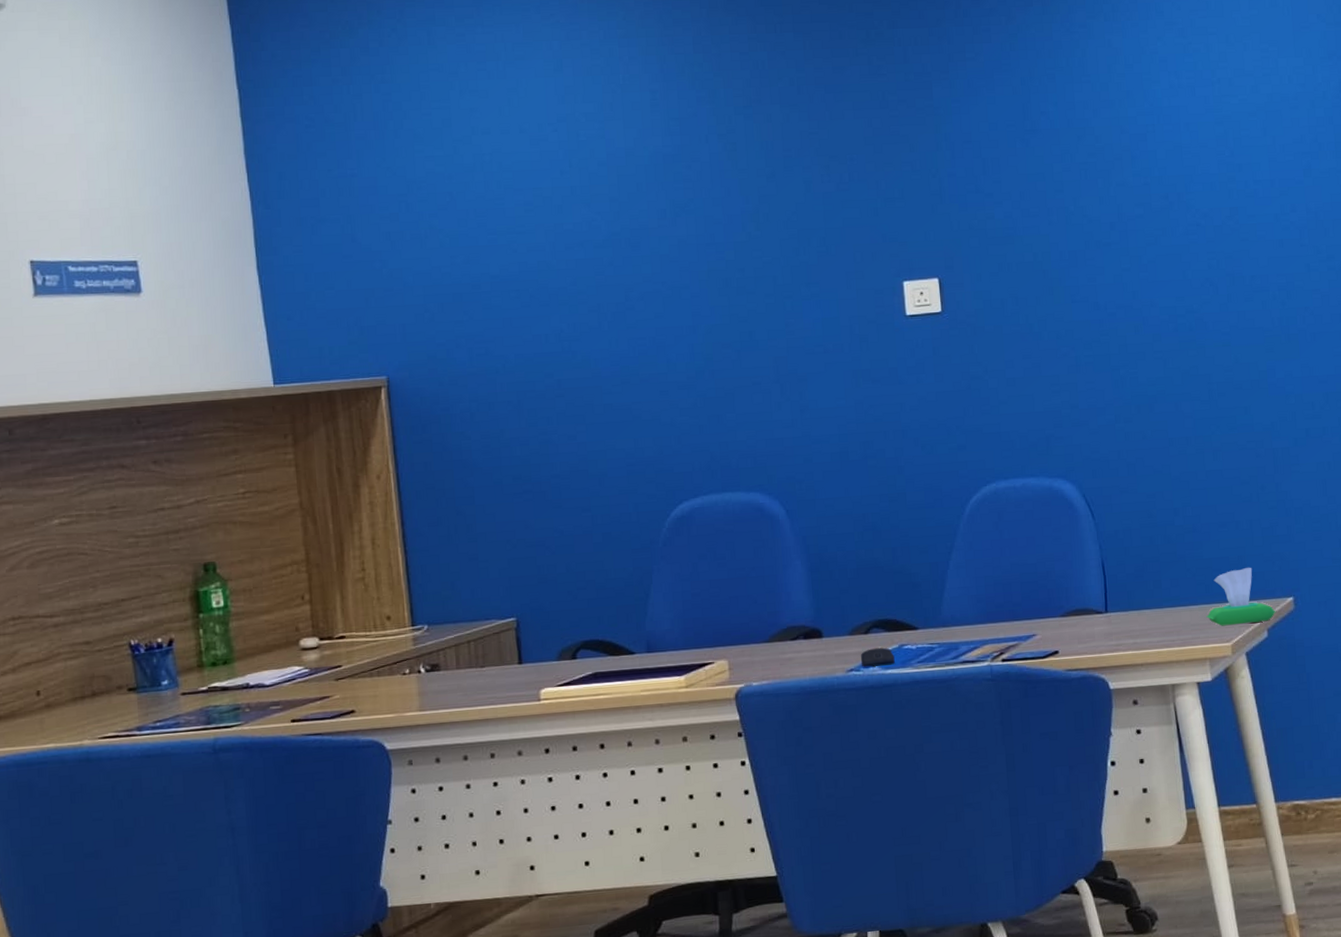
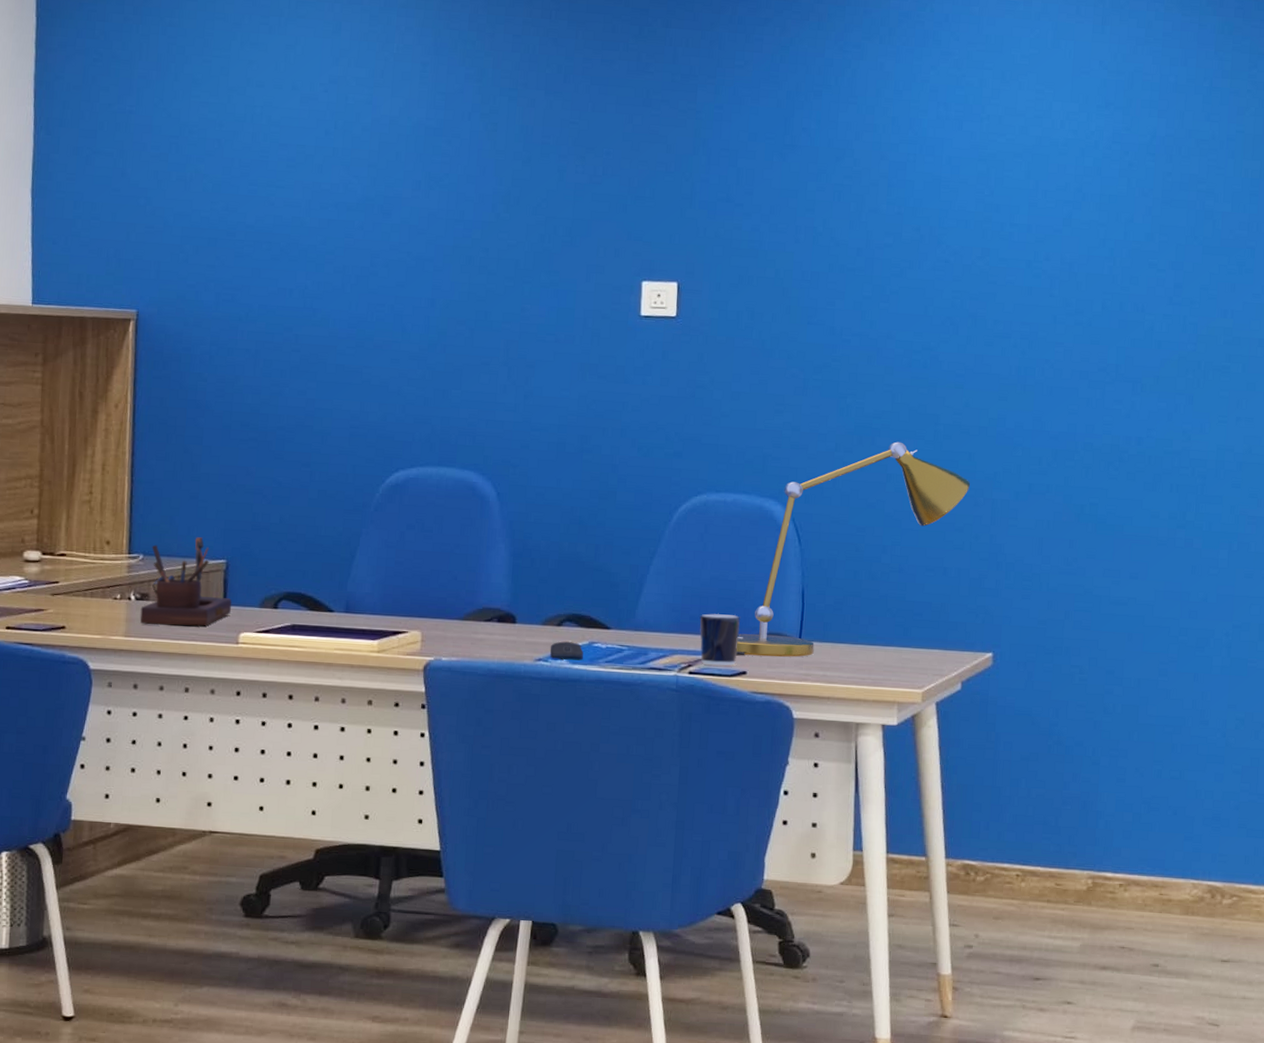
desk organizer: none [432,598,528,695] -> present [140,537,231,626]
mug: none [1005,597,1047,651] -> present [699,613,741,666]
desk lamp: none [1045,405,1250,636] -> present [735,441,971,658]
wet wipes pack: present [1206,567,1277,626] -> none [901,615,974,674]

